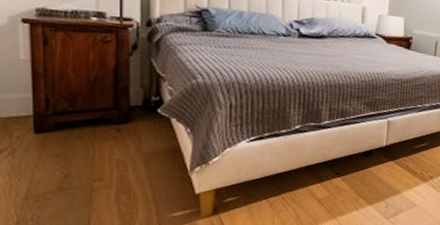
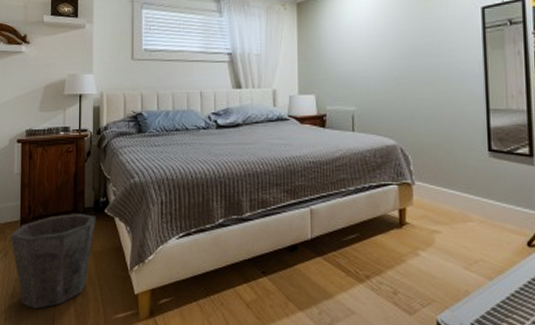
waste bin: none [18,111,146,211] -> present [10,214,96,309]

